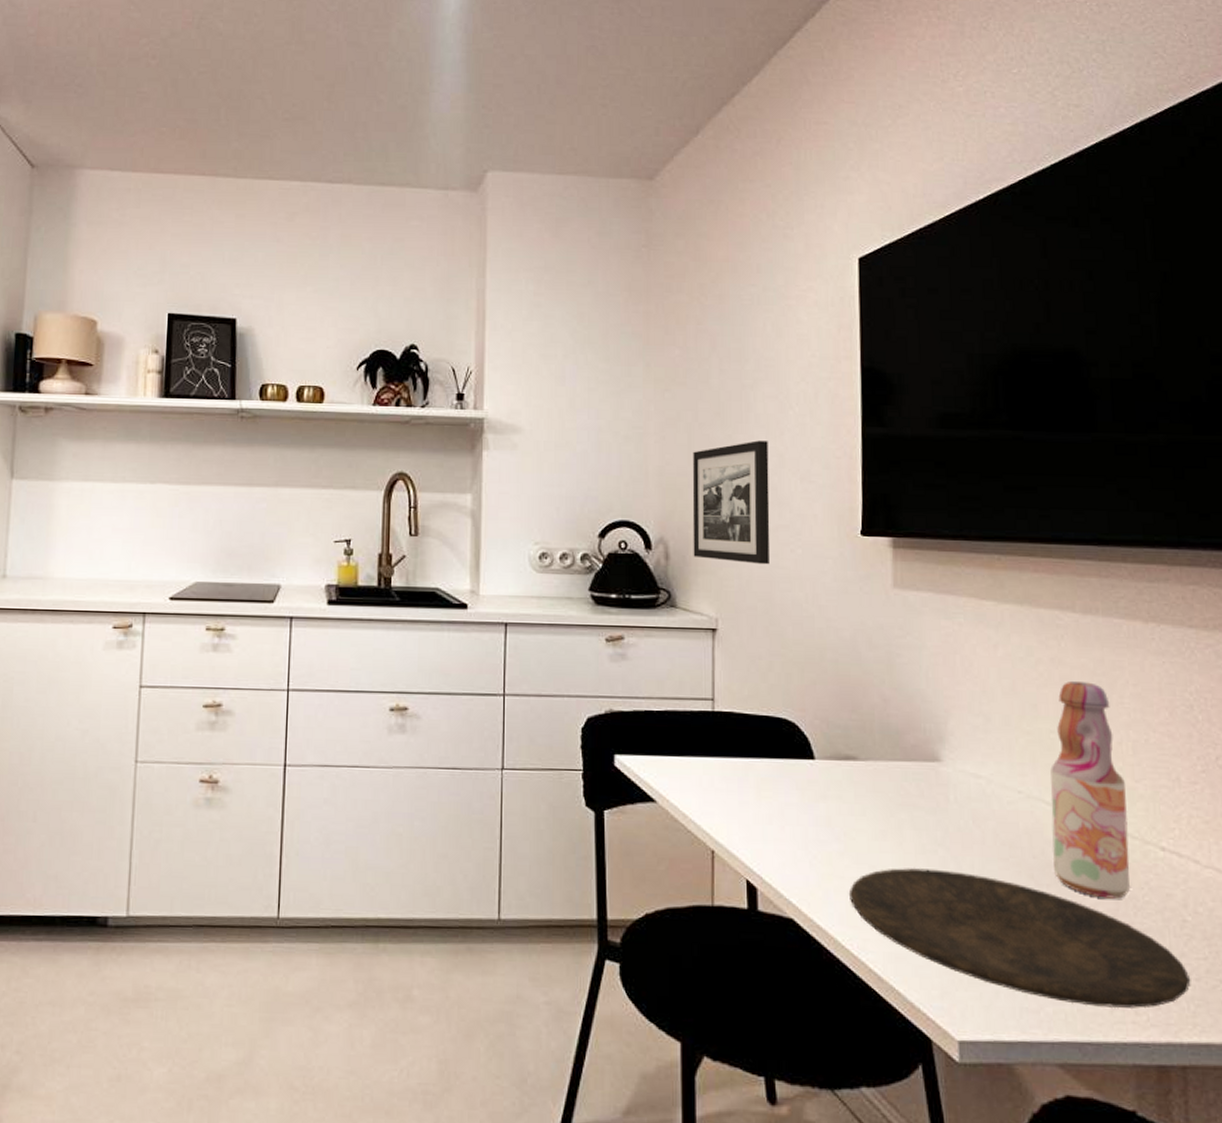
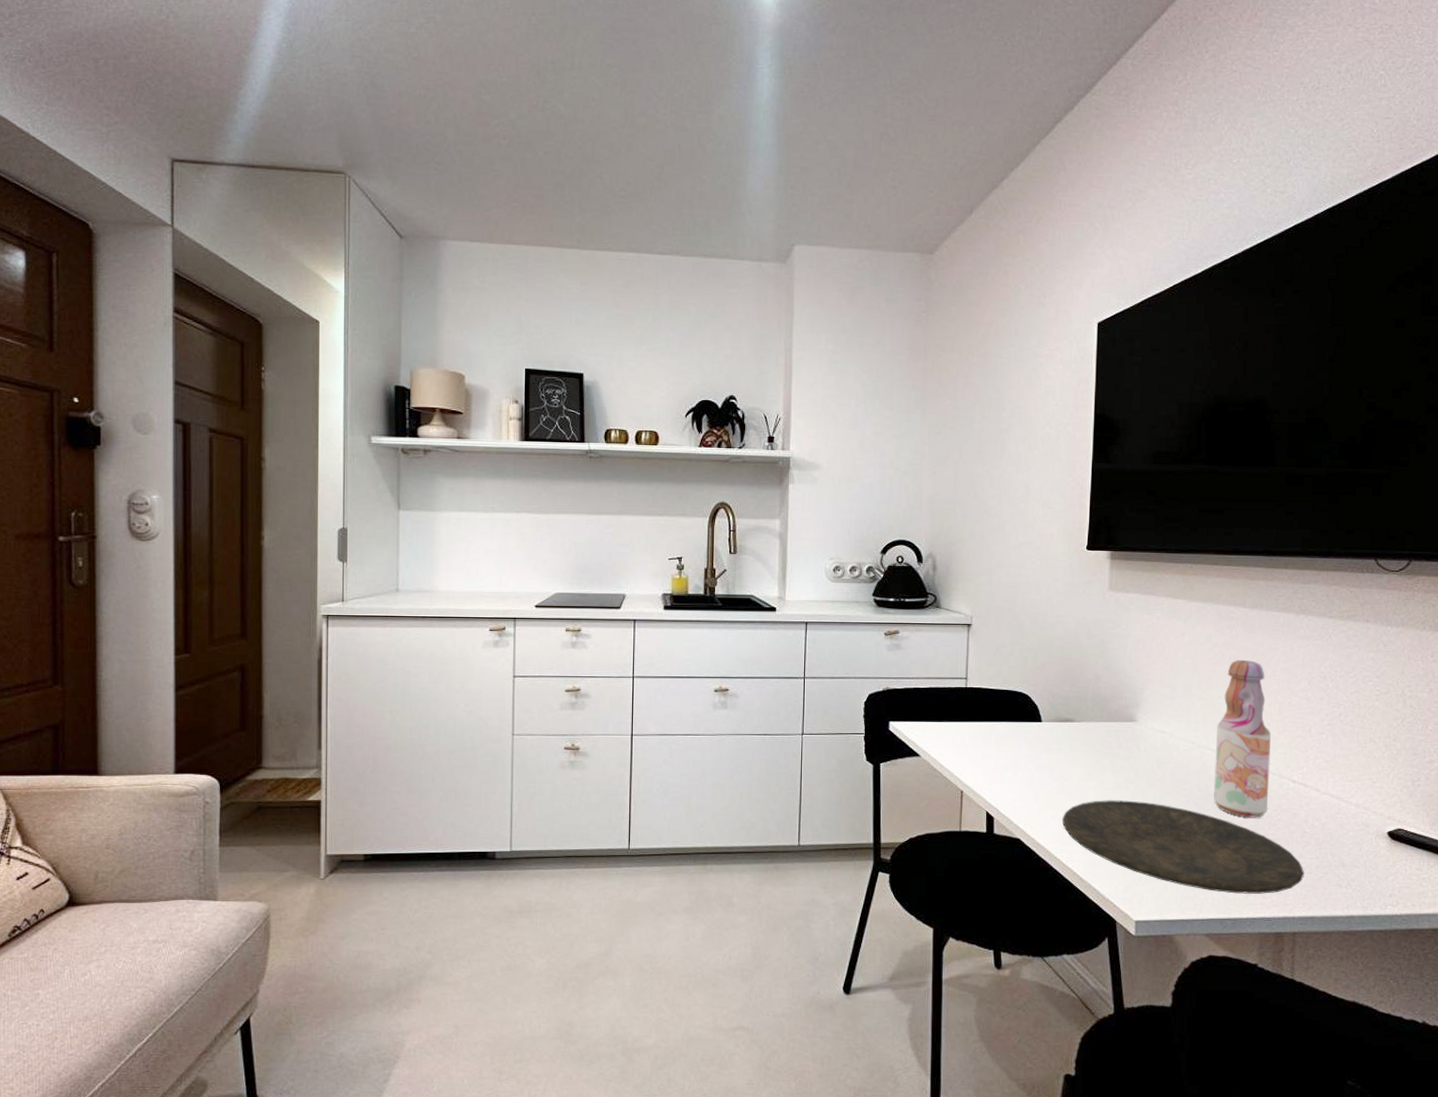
picture frame: present [692,440,770,565] -> none [955,474,1018,574]

